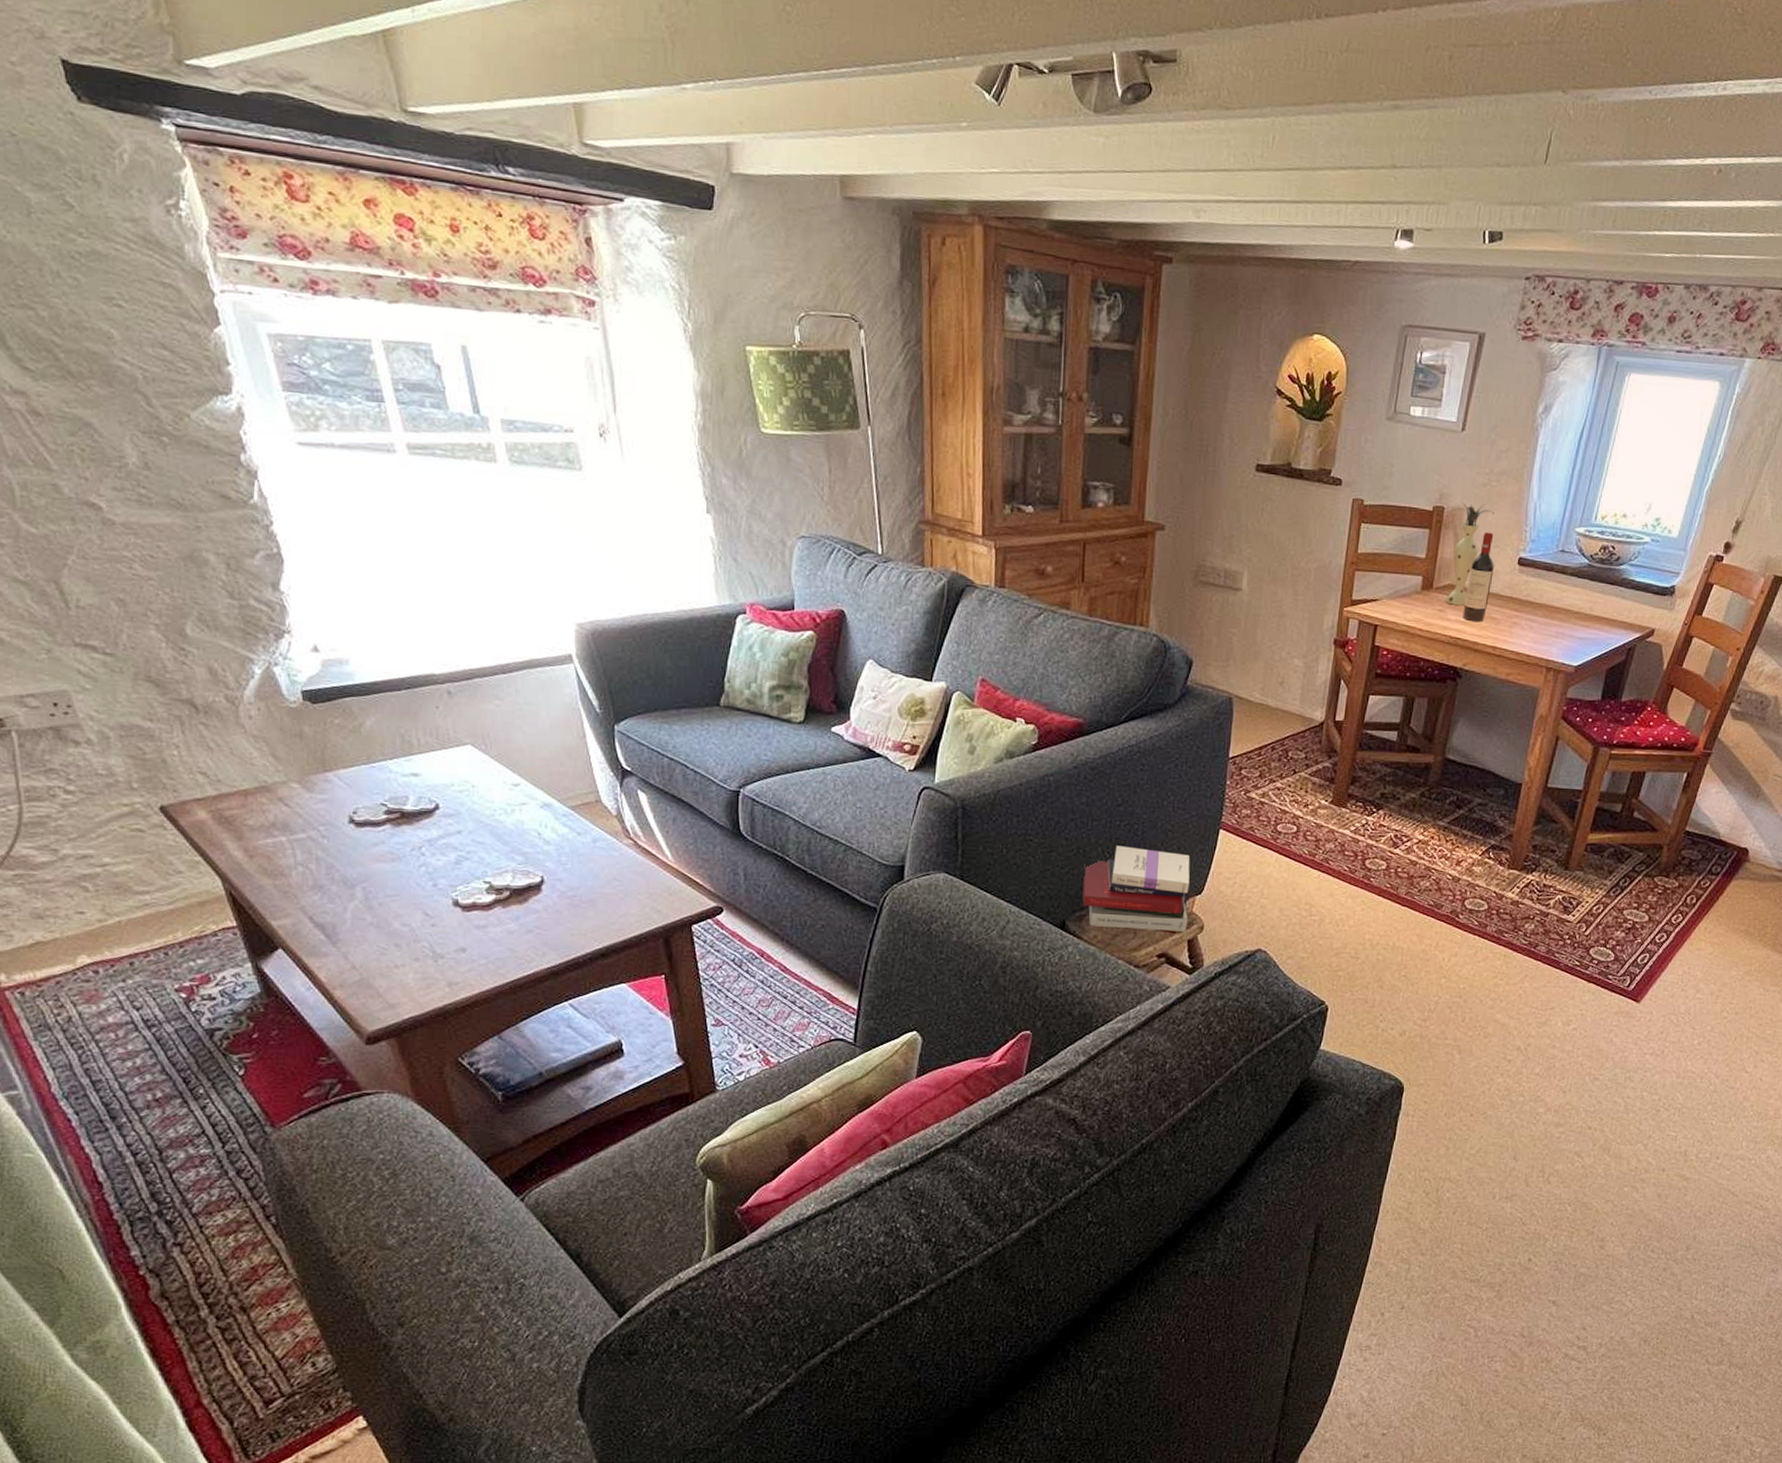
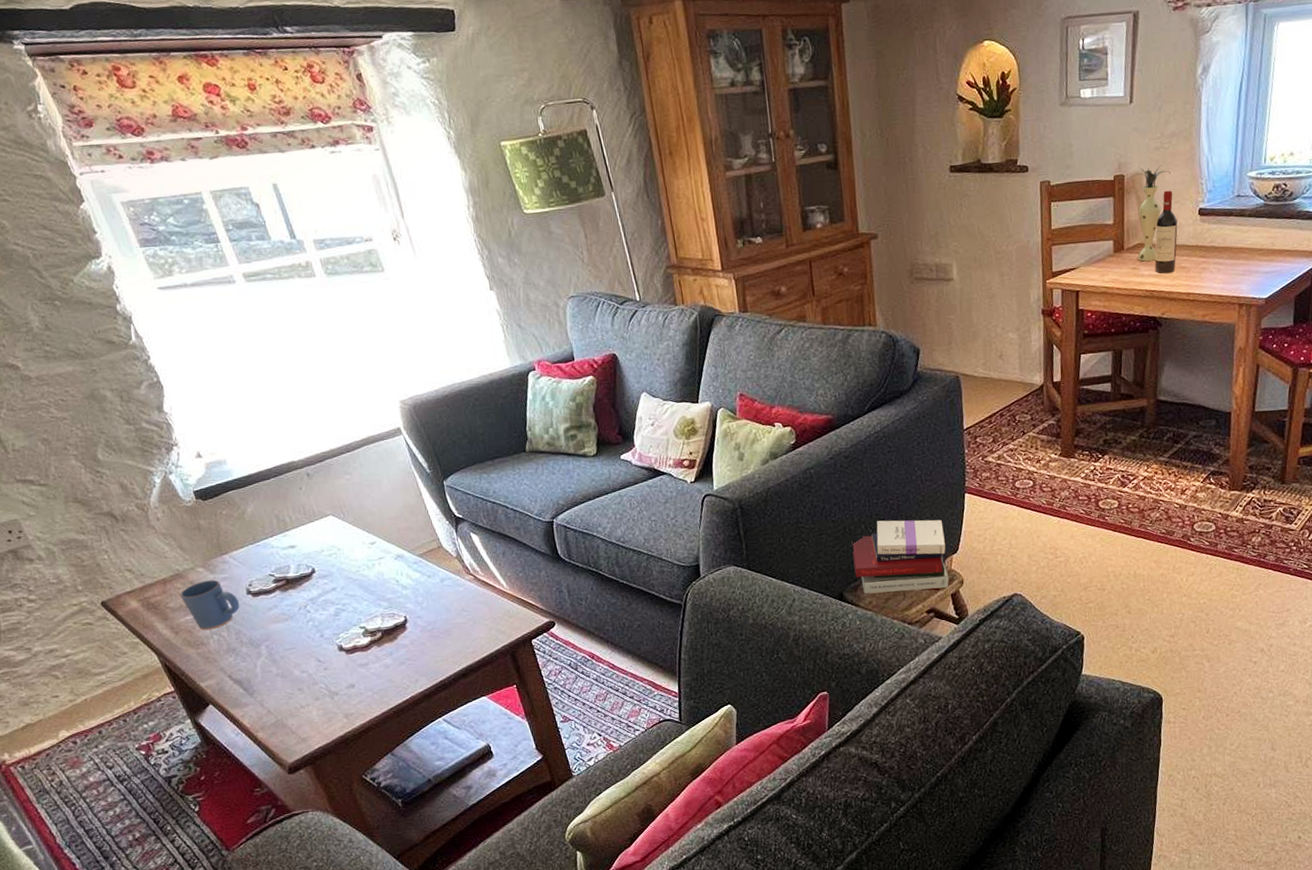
mug: none [264,799,338,859] -> present [180,580,240,630]

